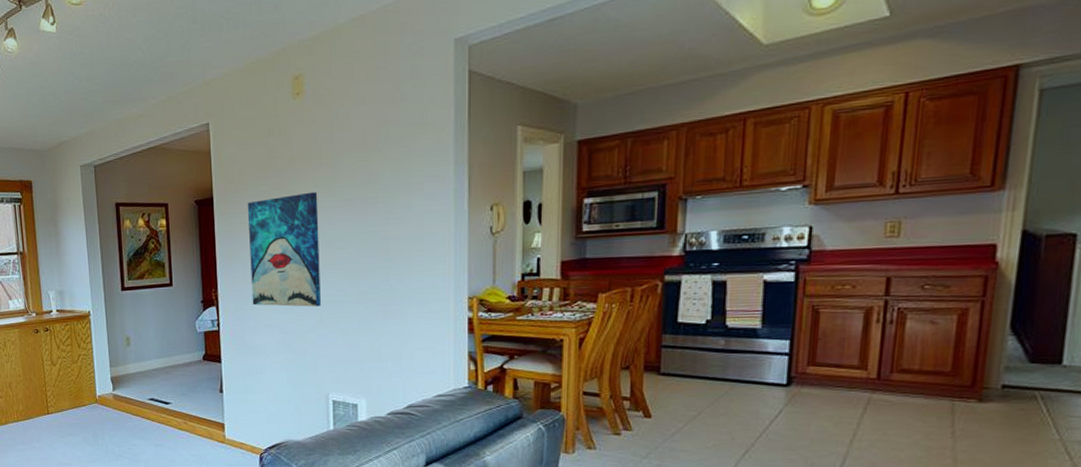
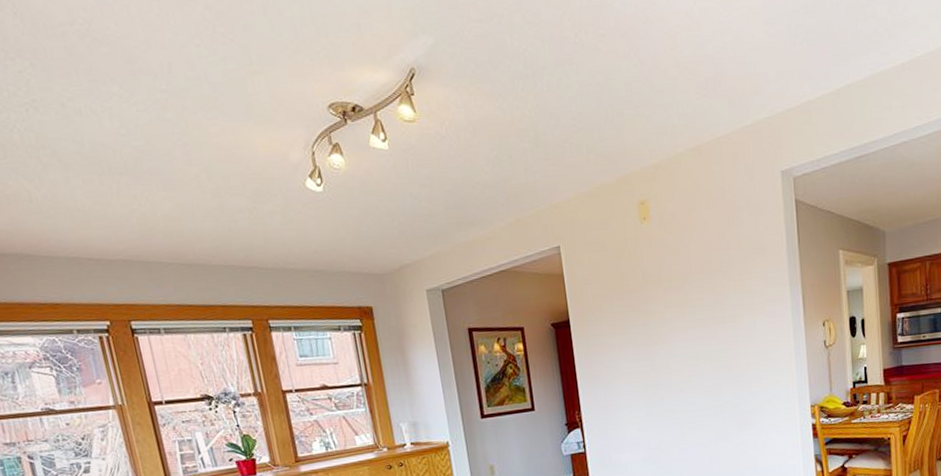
wall art: present [247,191,321,307] -> none [603,312,681,425]

